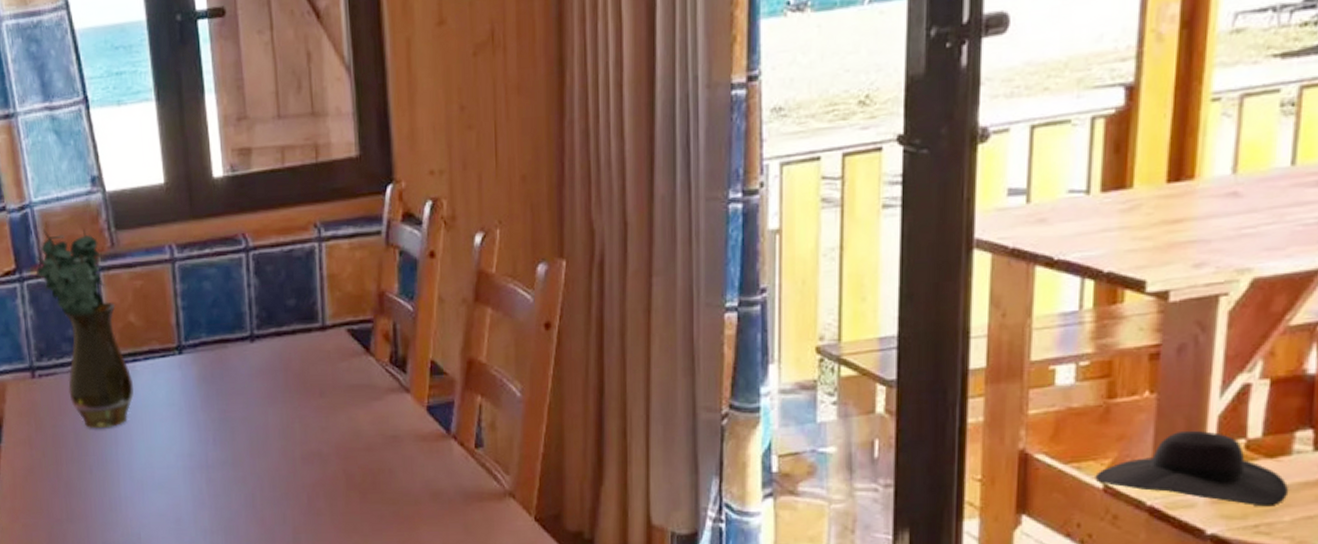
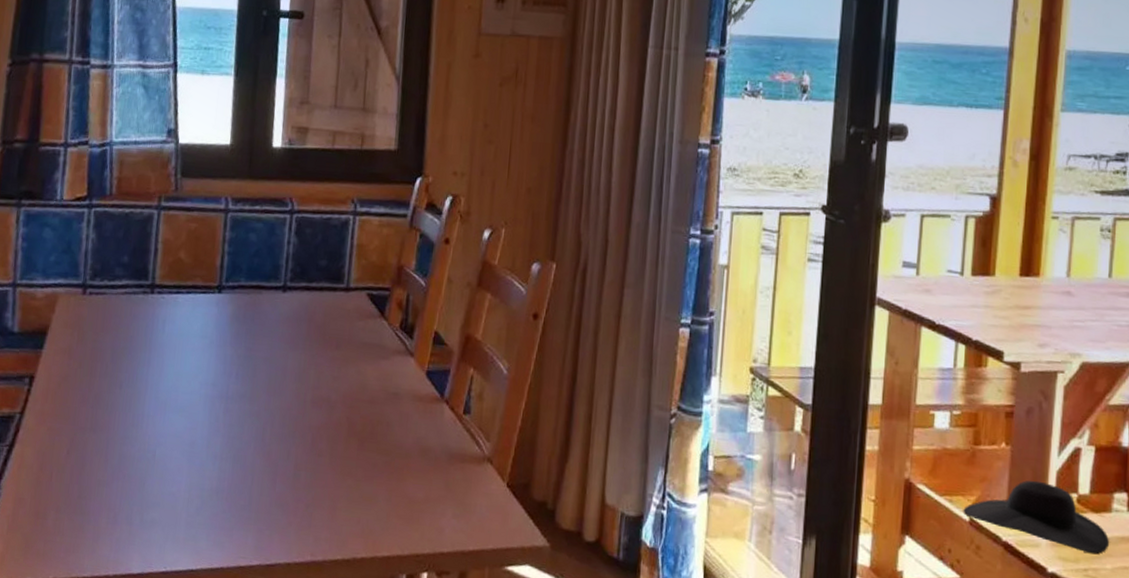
vase: present [35,229,134,428] -> none [104,166,173,349]

